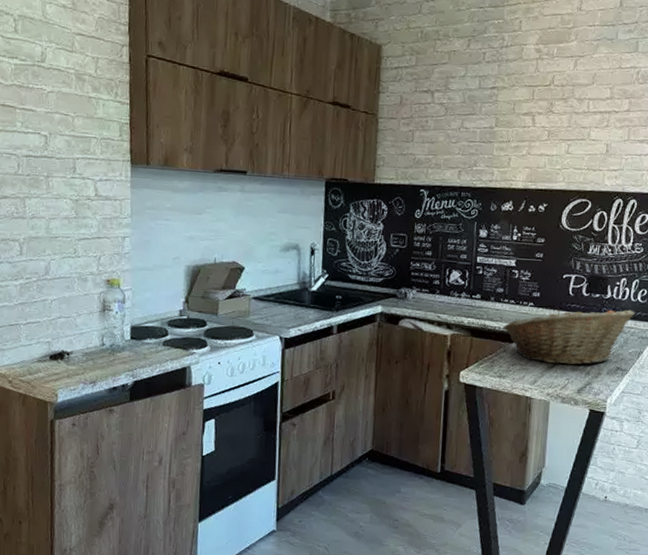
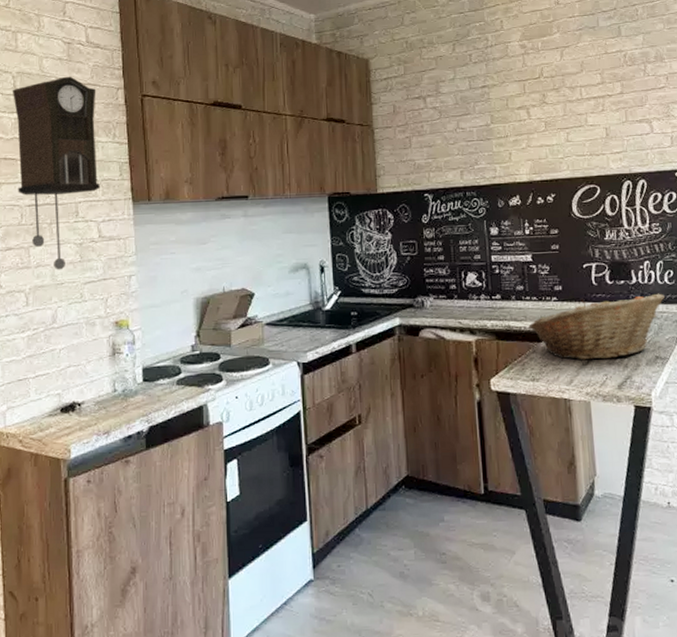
pendulum clock: none [13,25,100,224] -> present [12,76,100,270]

